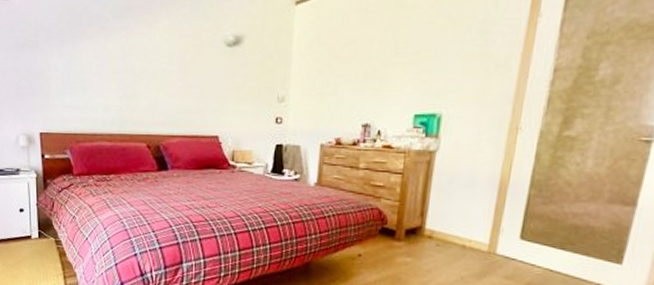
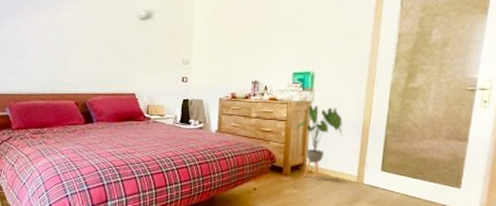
house plant: none [412,155,475,248] -> present [294,105,343,181]

